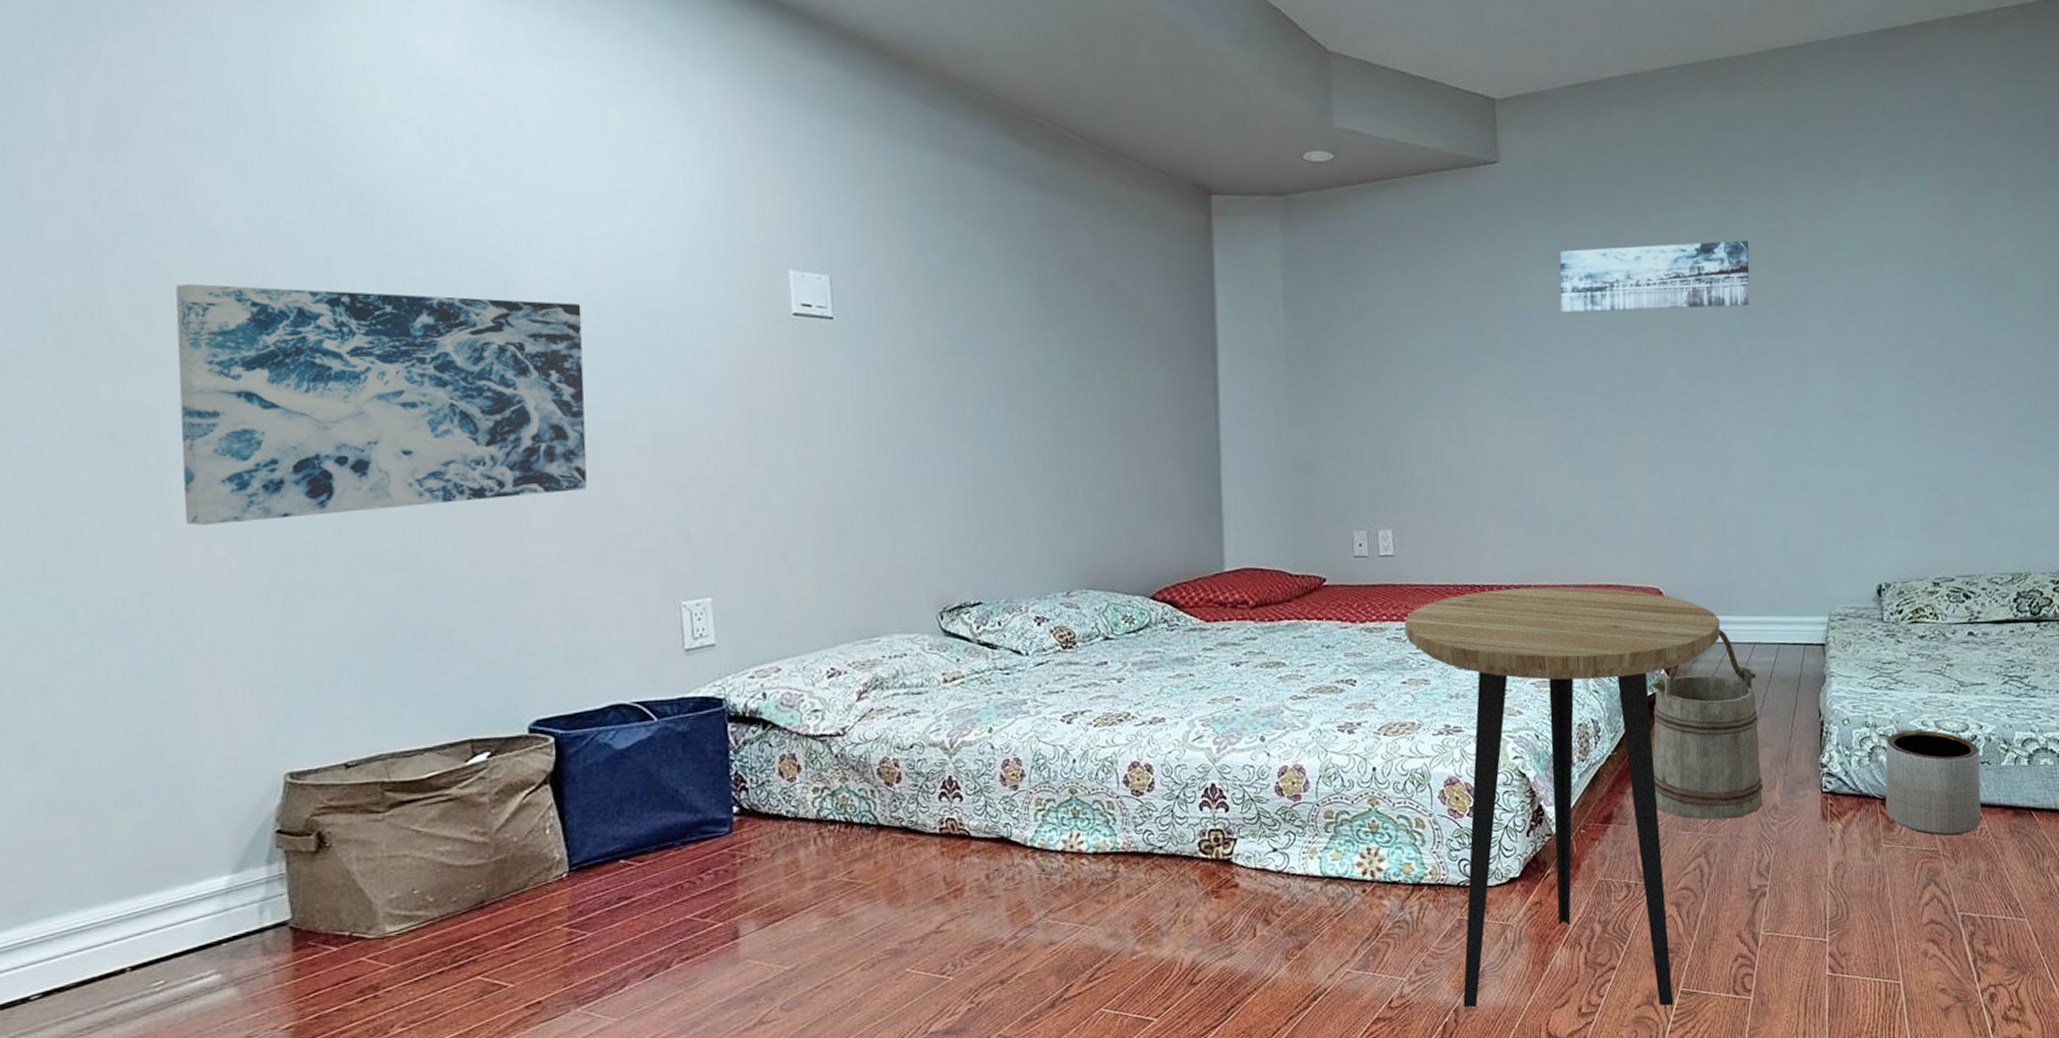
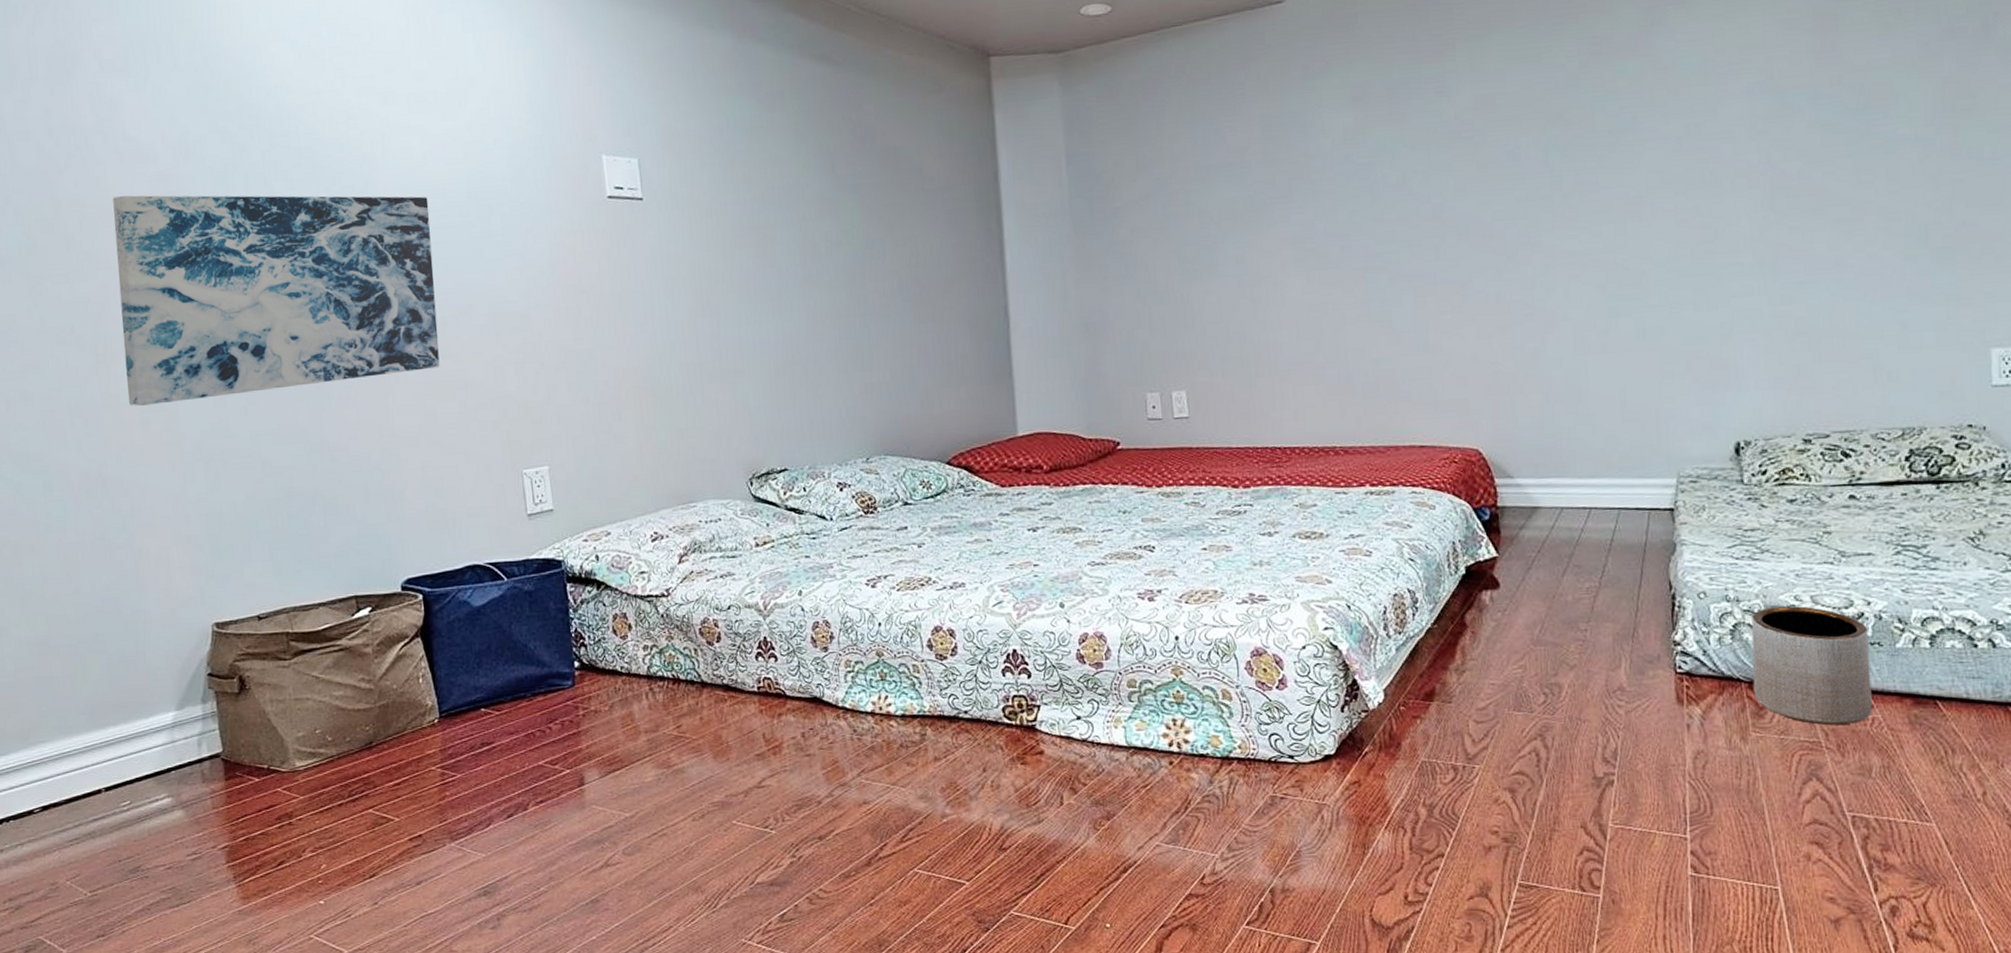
side table: present [1405,586,1720,1007] -> none [1203,448,1550,899]
wall art: present [1560,240,1750,313] -> none [1354,66,1571,157]
bucket: present [1652,629,1764,820] -> none [1474,493,1607,700]

